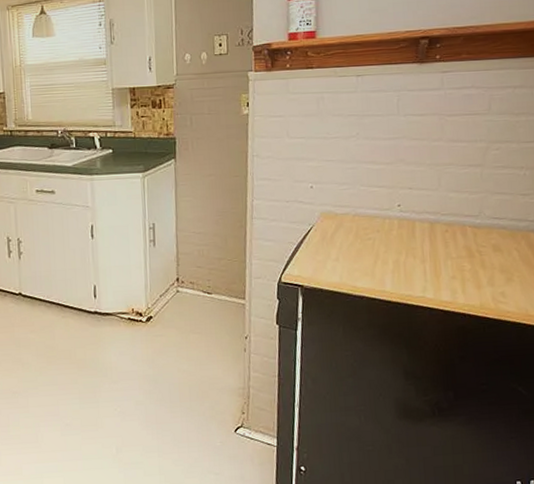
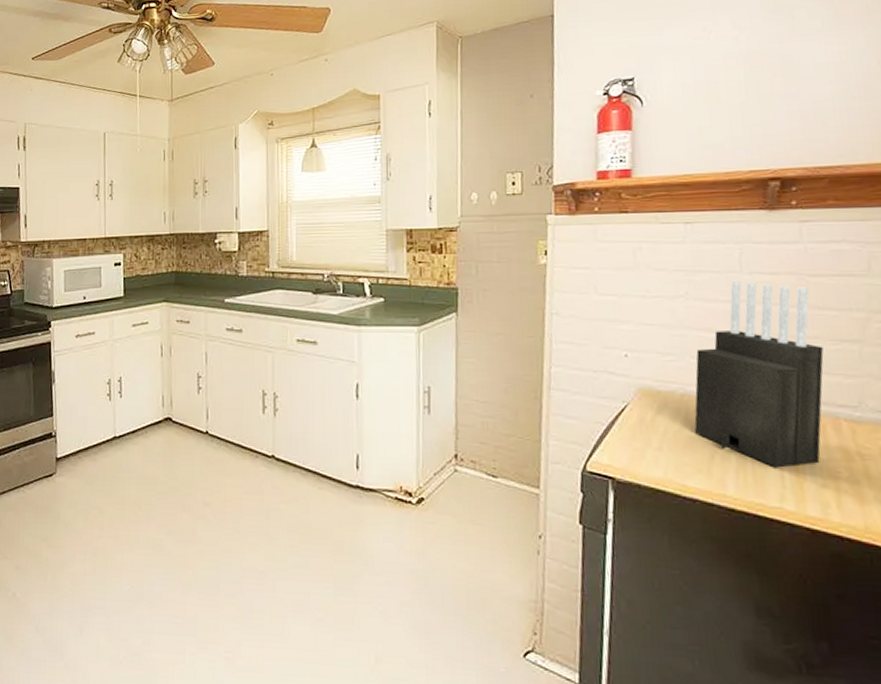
knife block: none [362,121,456,267] -> present [694,280,824,468]

